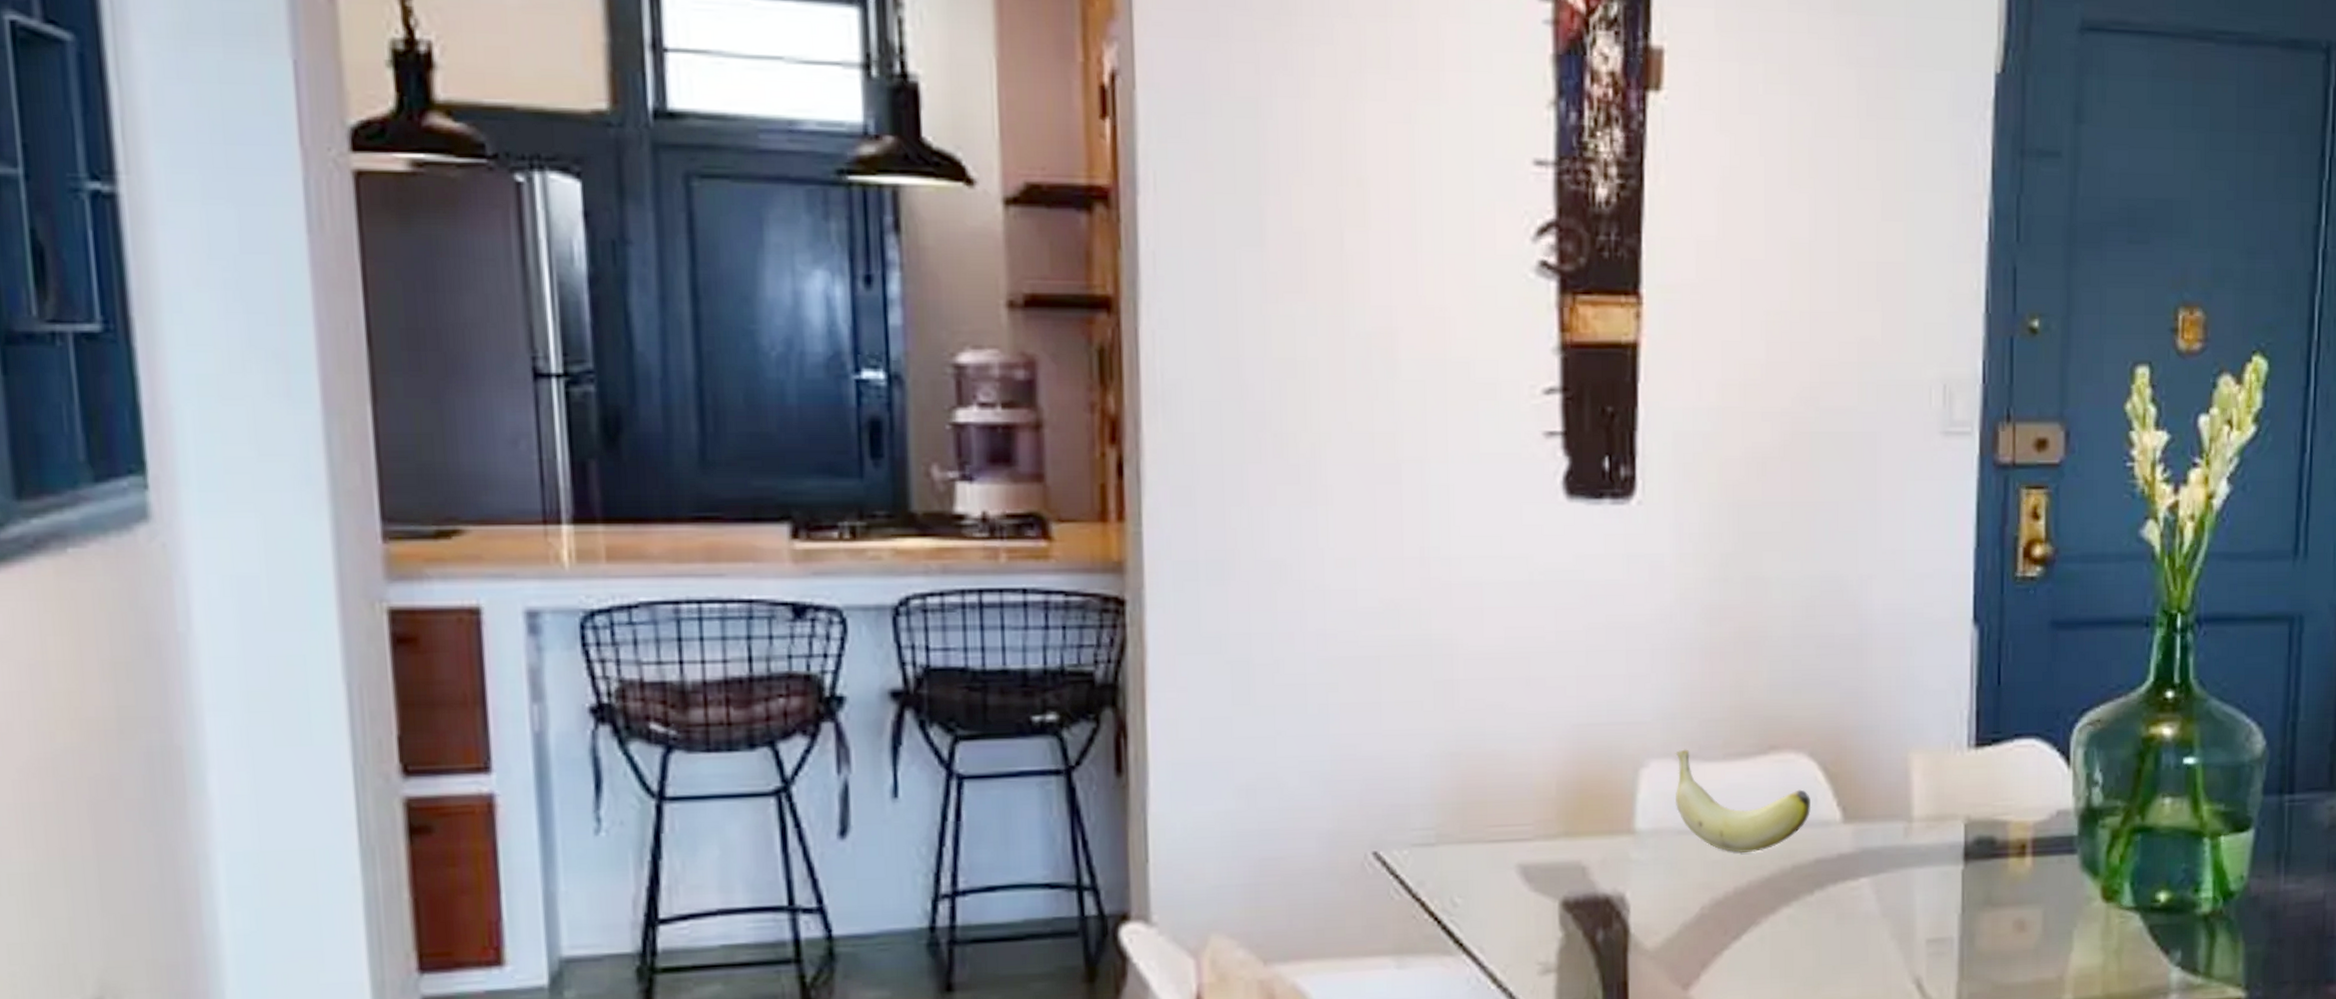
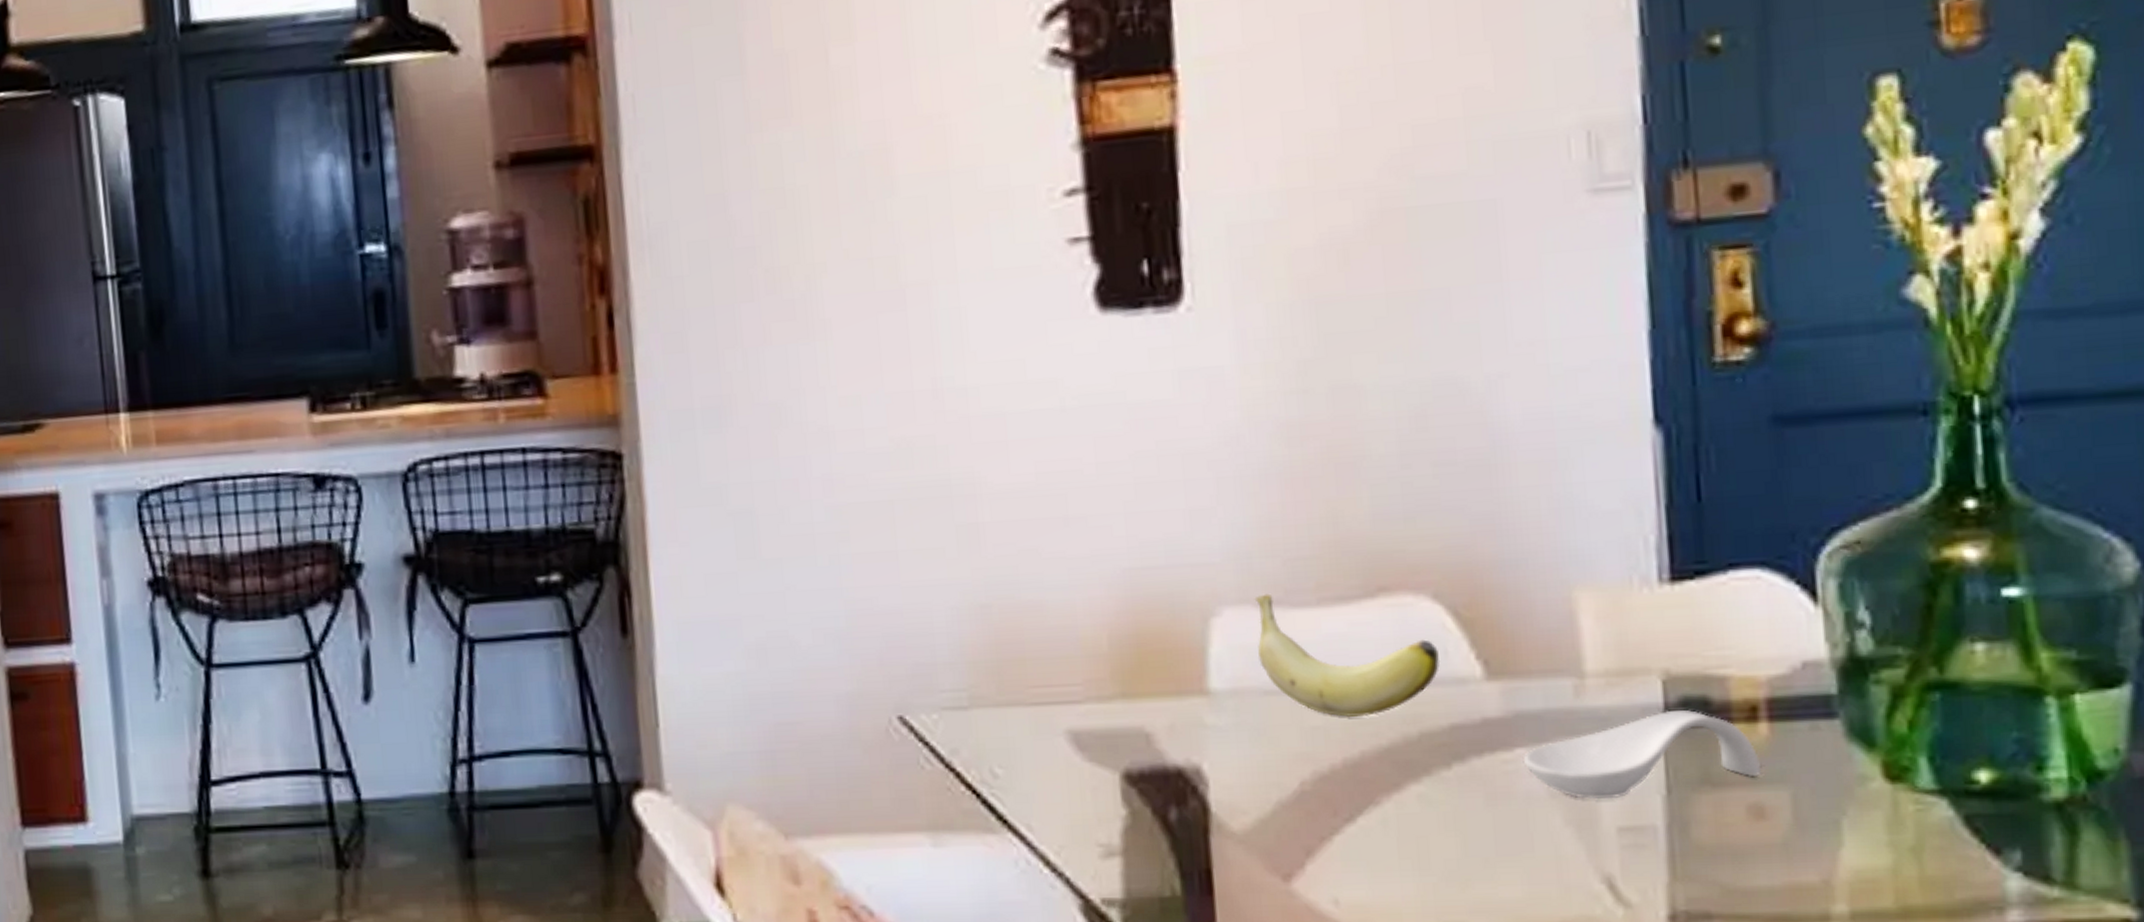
spoon rest: none [1865,848,2024,917] -> present [1522,710,1761,799]

